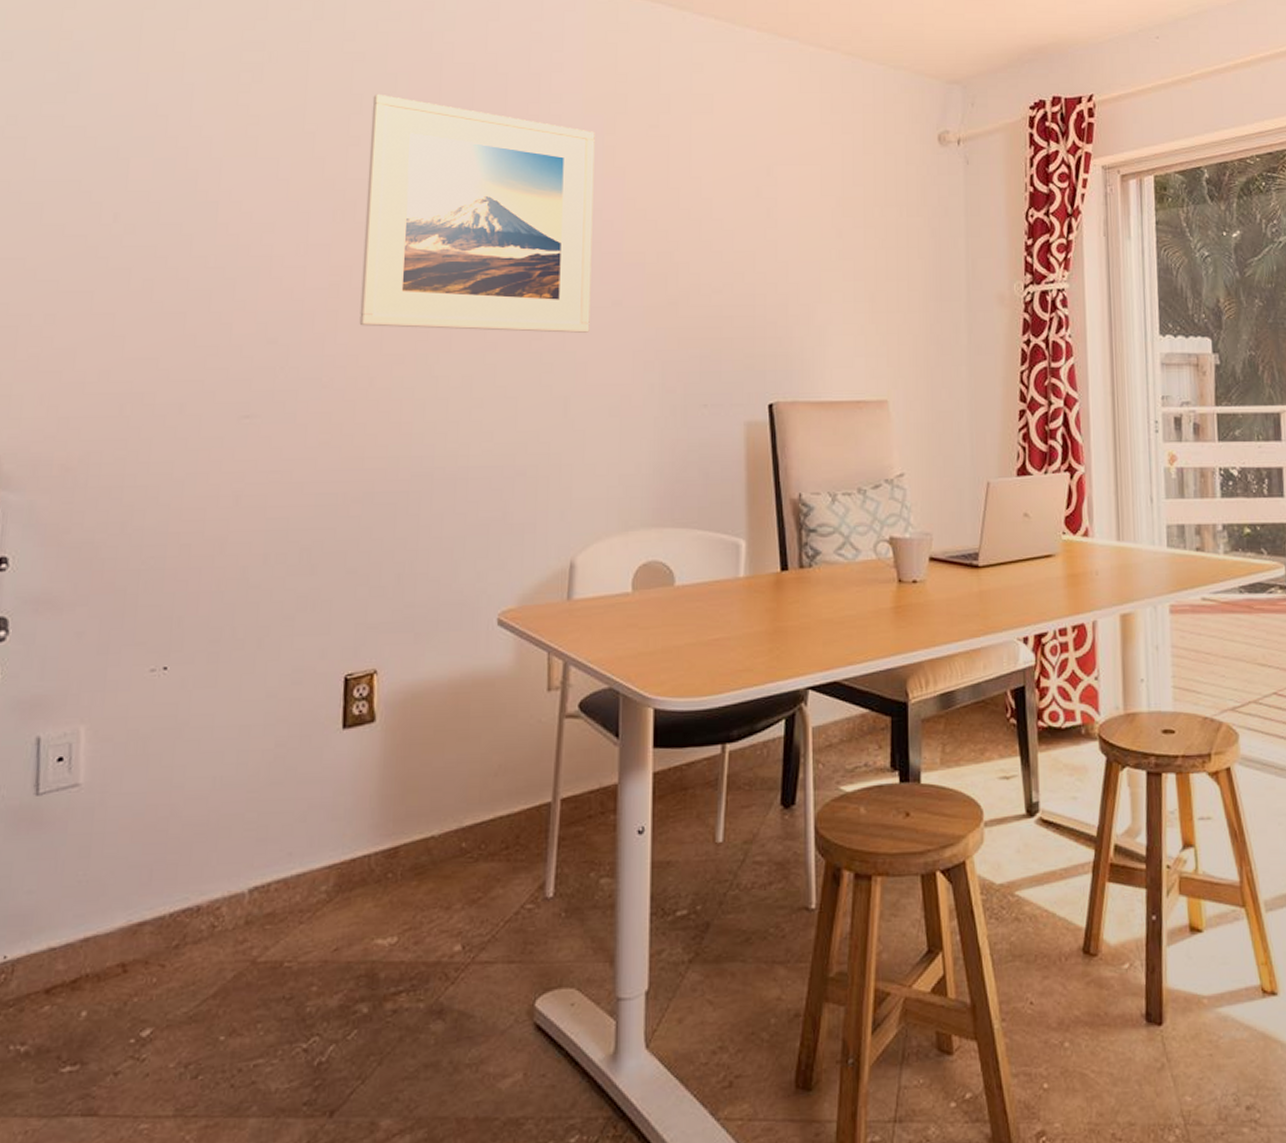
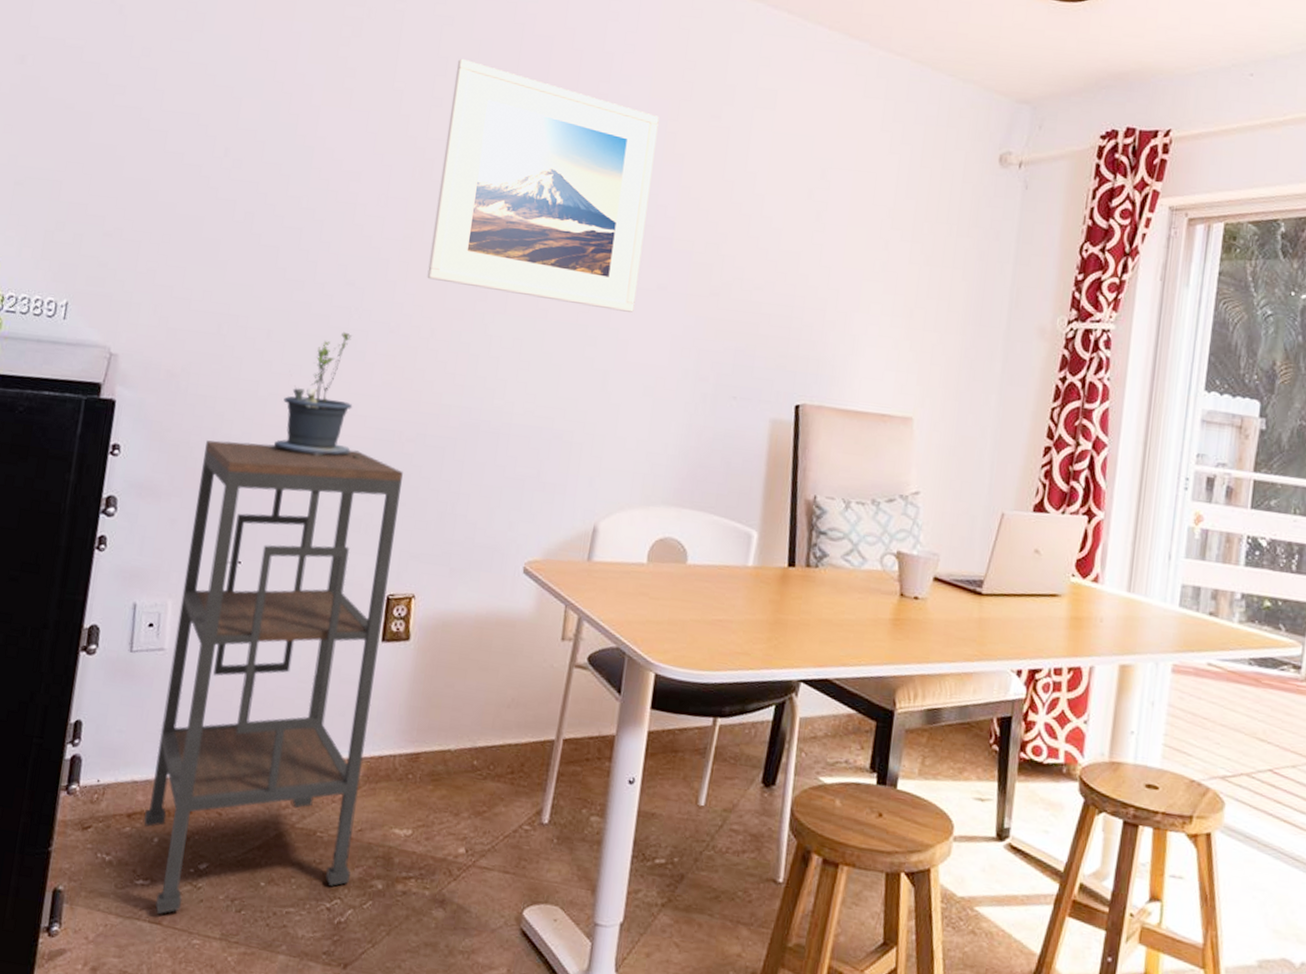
shelving unit: none [67,521,351,1102] -> present [144,440,403,914]
potted plant: none [194,394,299,536] -> present [271,331,360,459]

